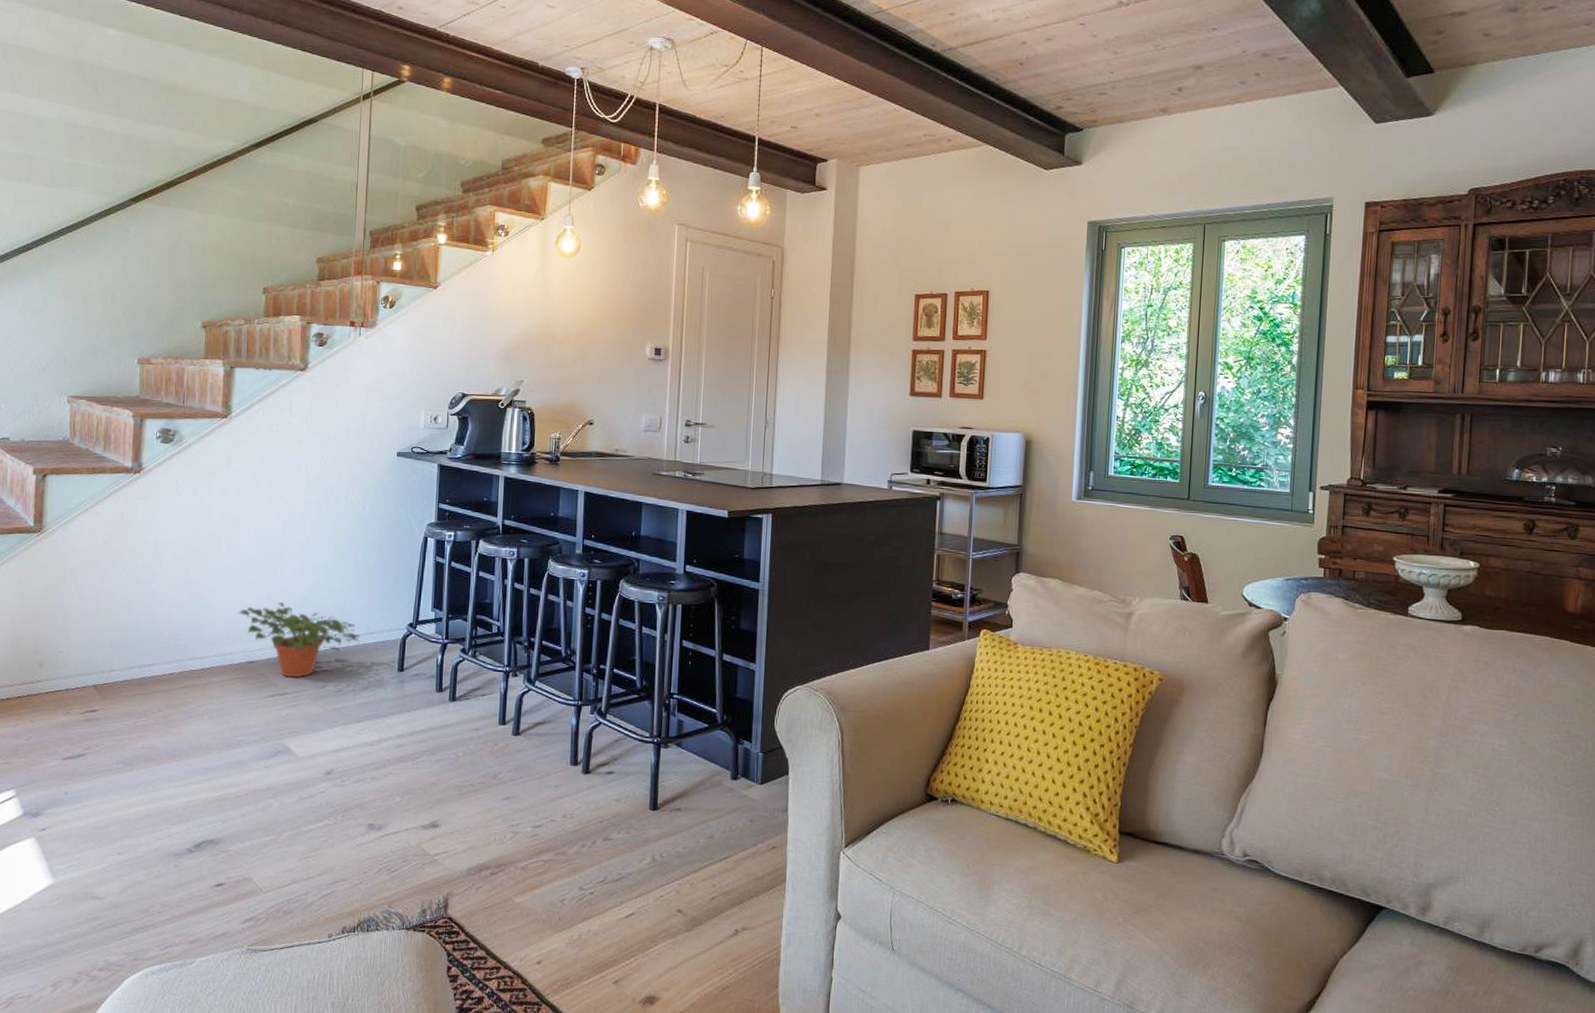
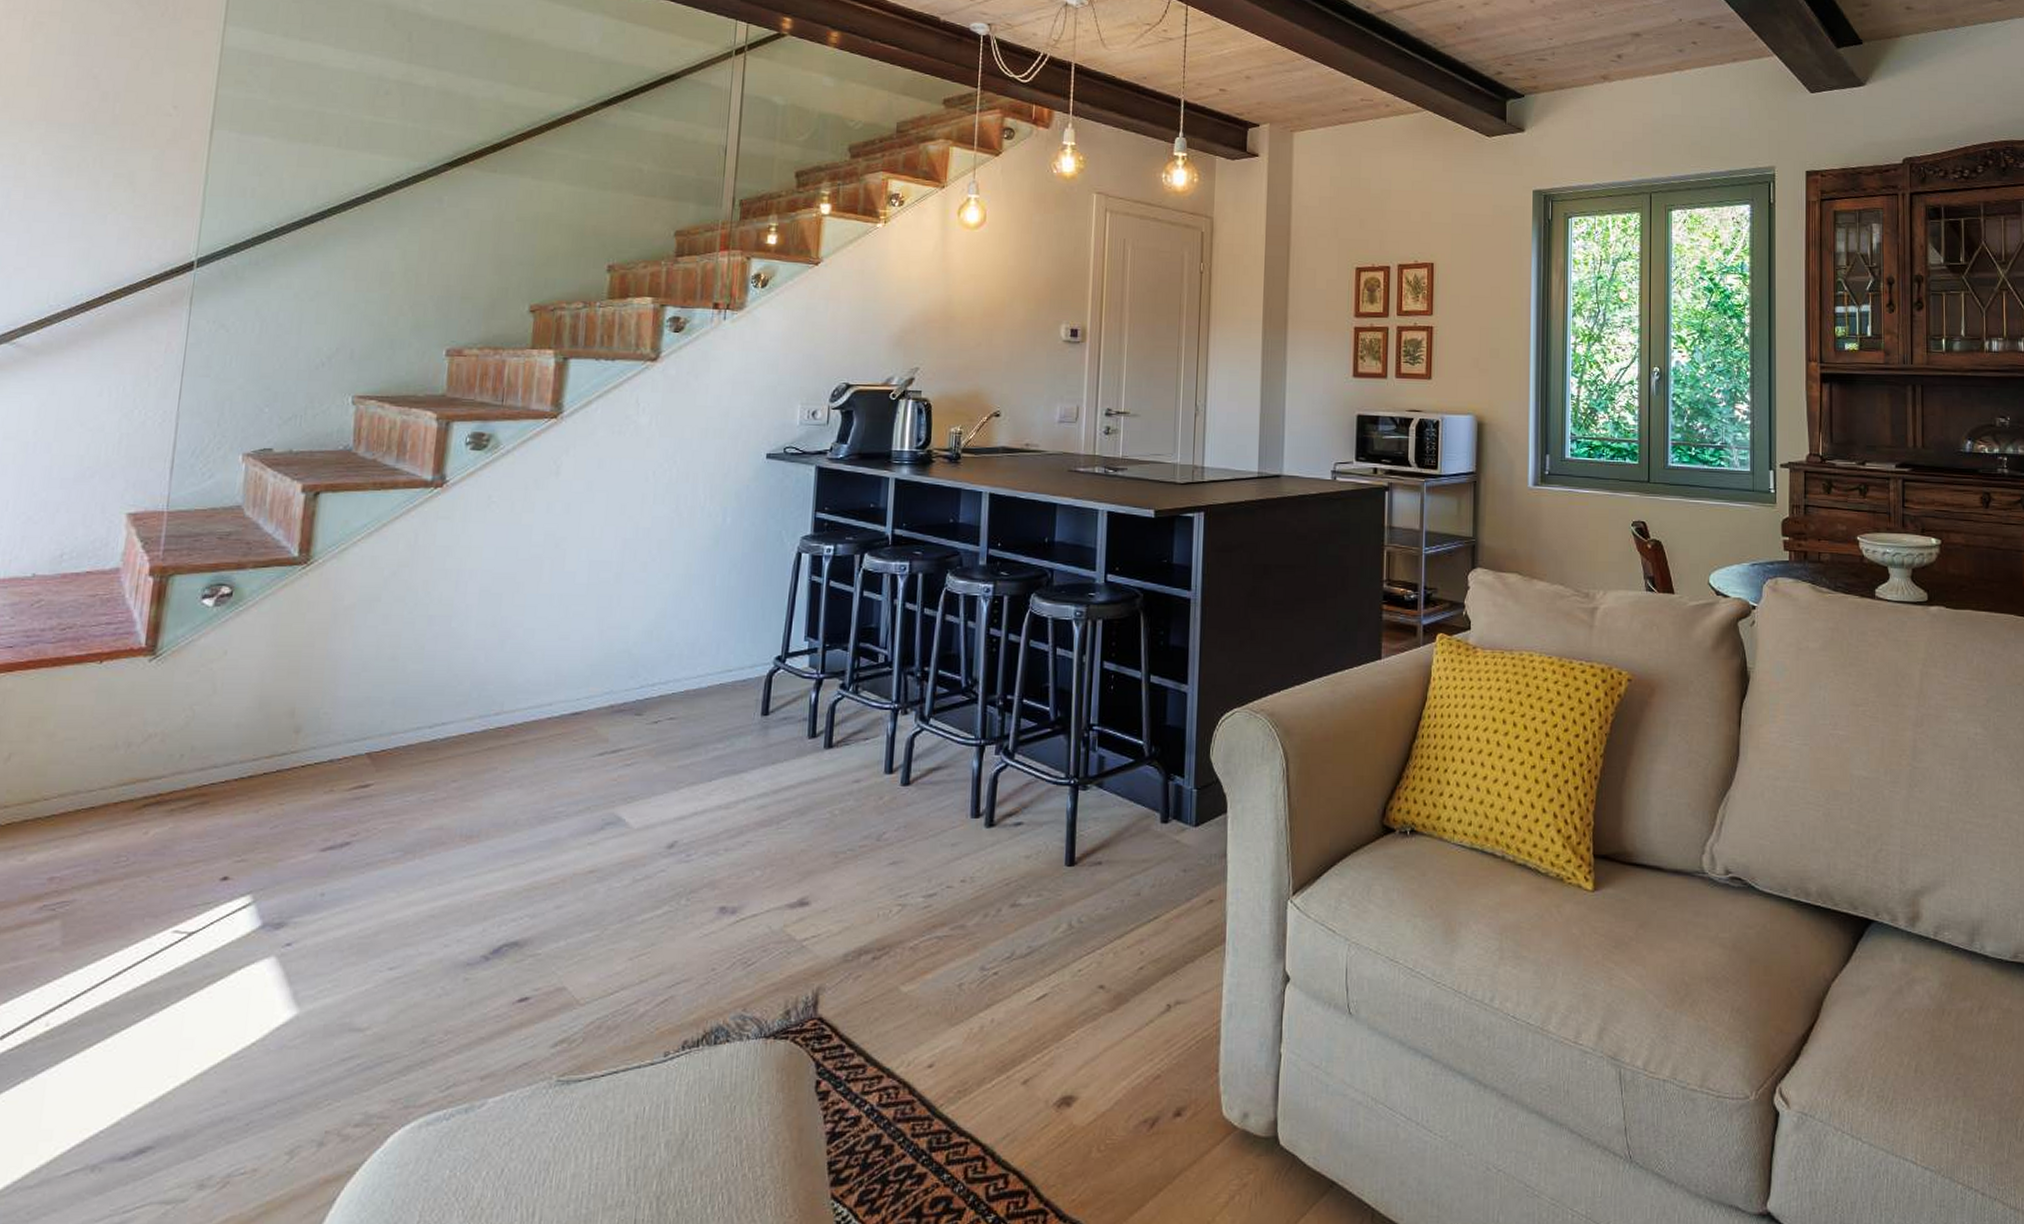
potted plant: present [238,602,361,678] -> none [561,638,716,730]

